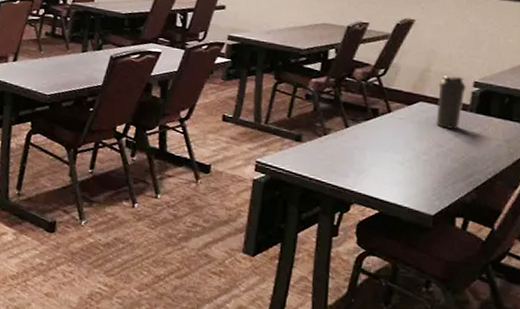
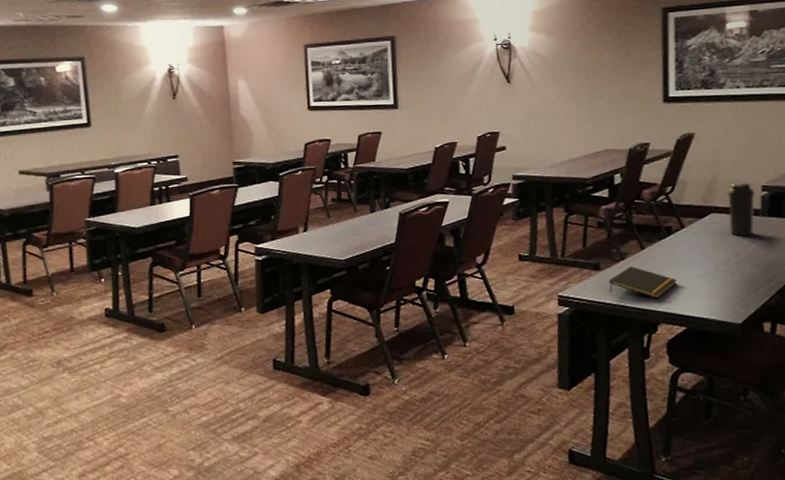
notepad: none [307,143,376,179] -> present [608,267,677,299]

